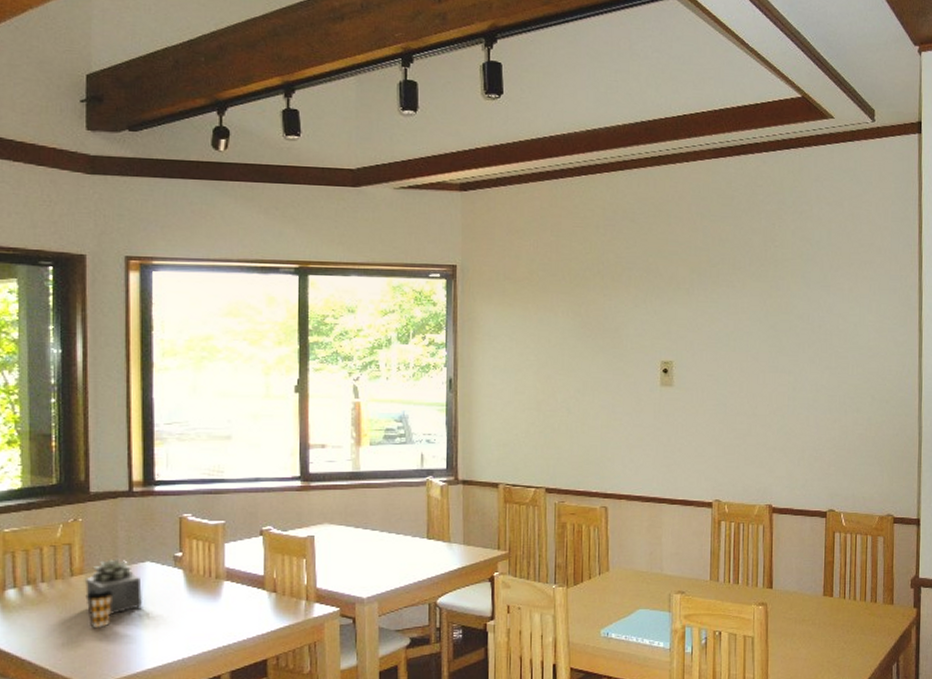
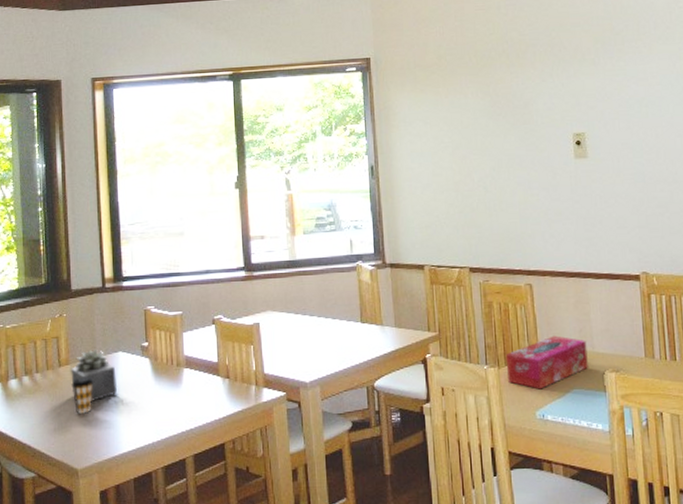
tissue box: none [575,557,656,609] -> present [505,335,588,390]

